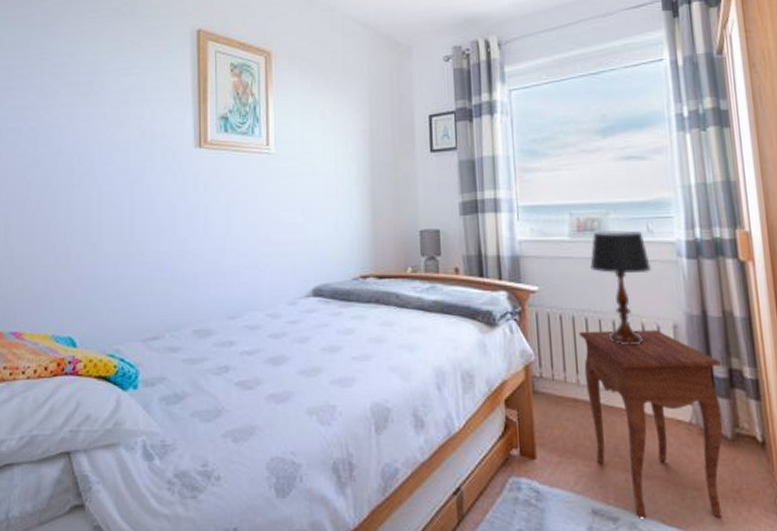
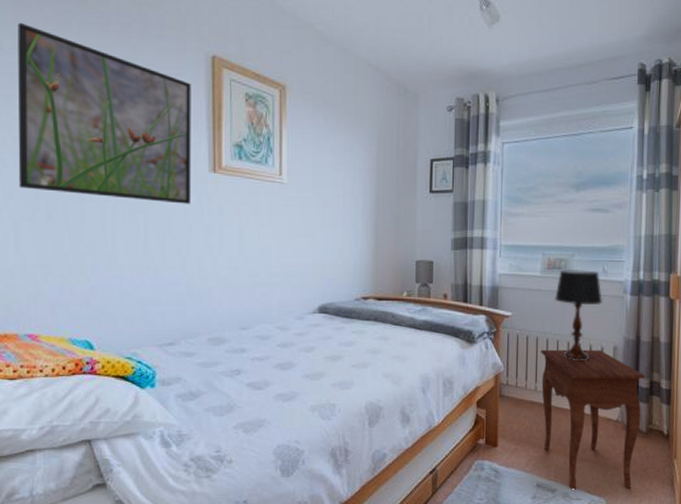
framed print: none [11,17,177,184] -> present [17,22,191,204]

